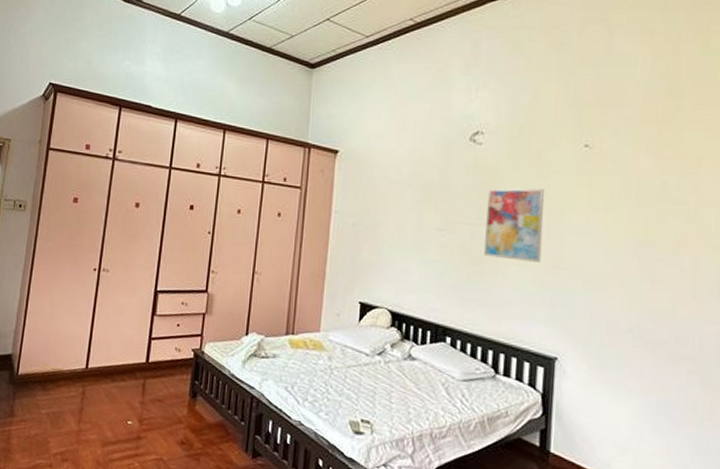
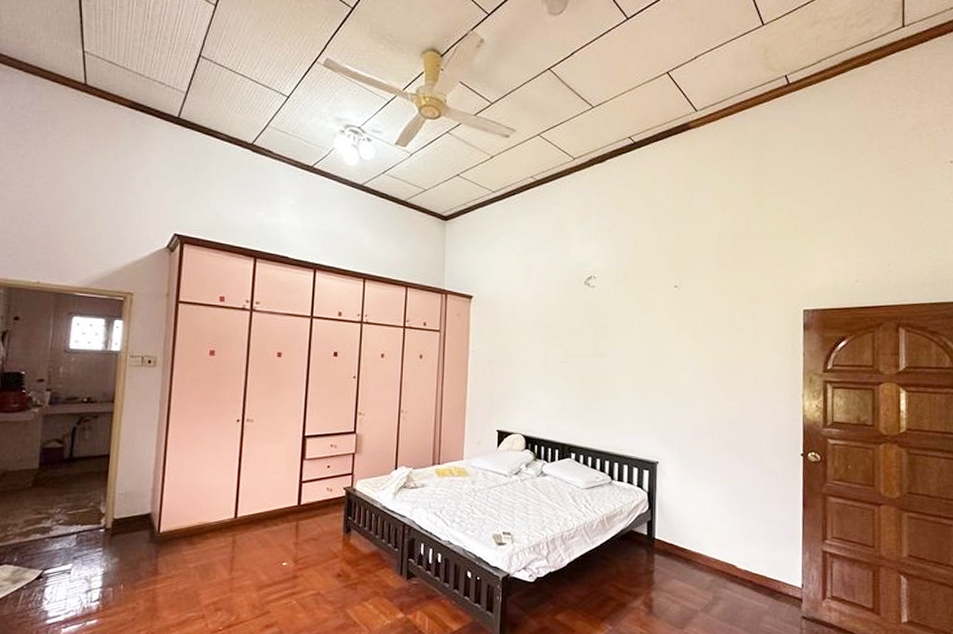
wall art: present [484,188,545,262] -> none [599,323,645,385]

